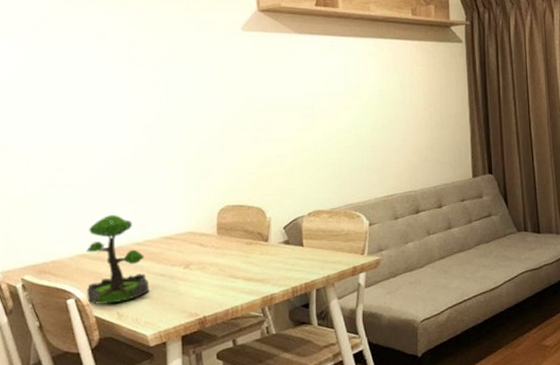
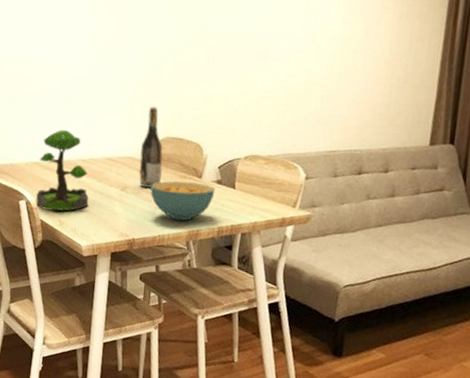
wine bottle: none [201,176,227,261] -> present [139,106,163,188]
cereal bowl: none [216,247,284,289] -> present [150,181,216,221]

